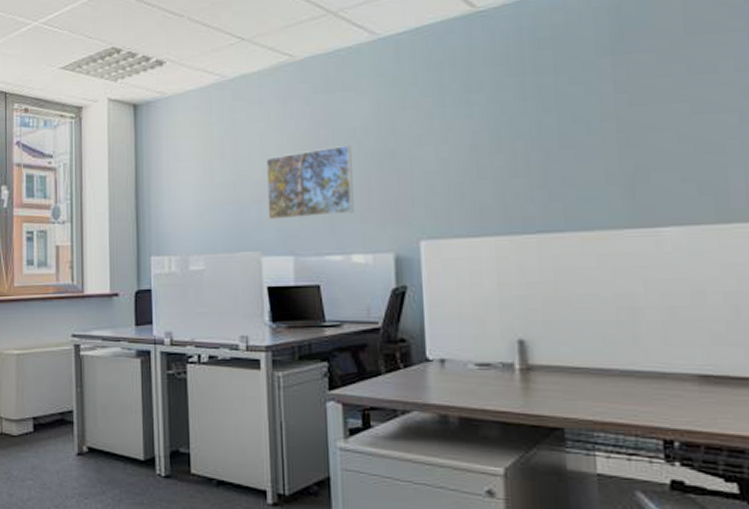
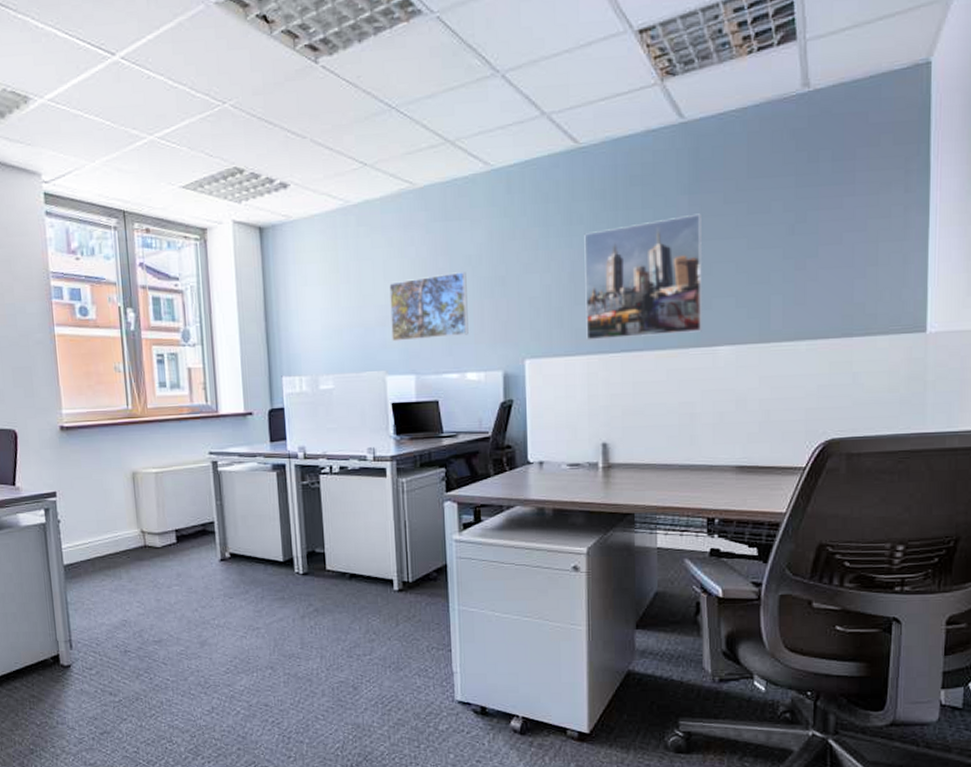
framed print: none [486,76,639,220] -> present [584,213,702,340]

